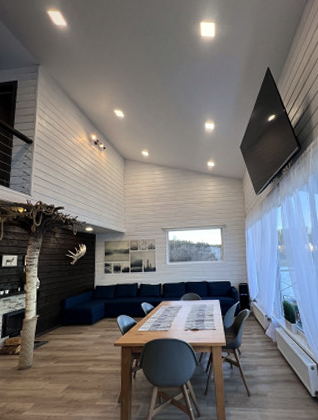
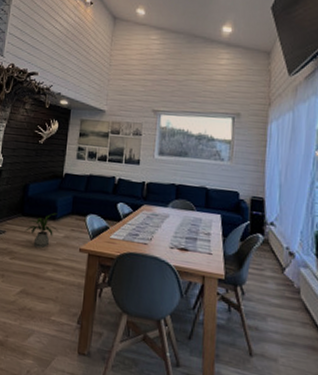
house plant: none [65,319,95,350] -> present [24,212,59,249]

